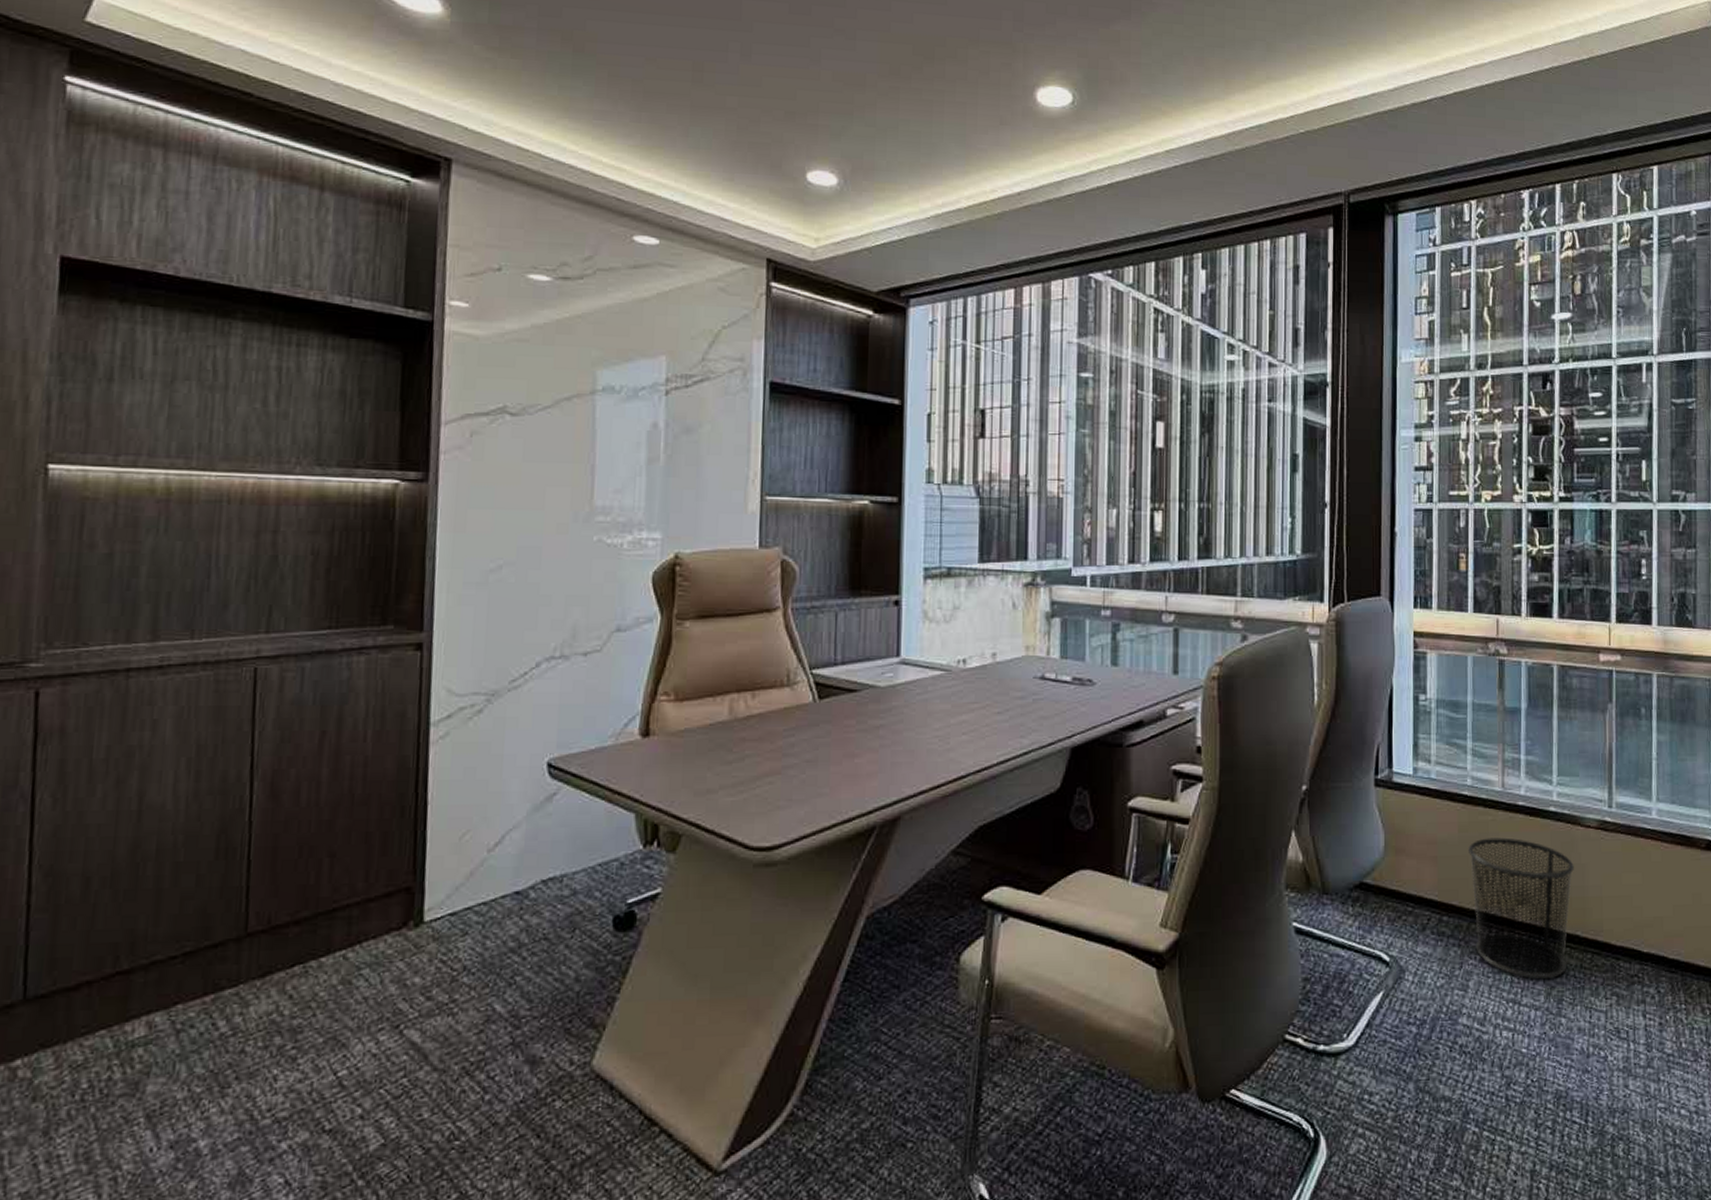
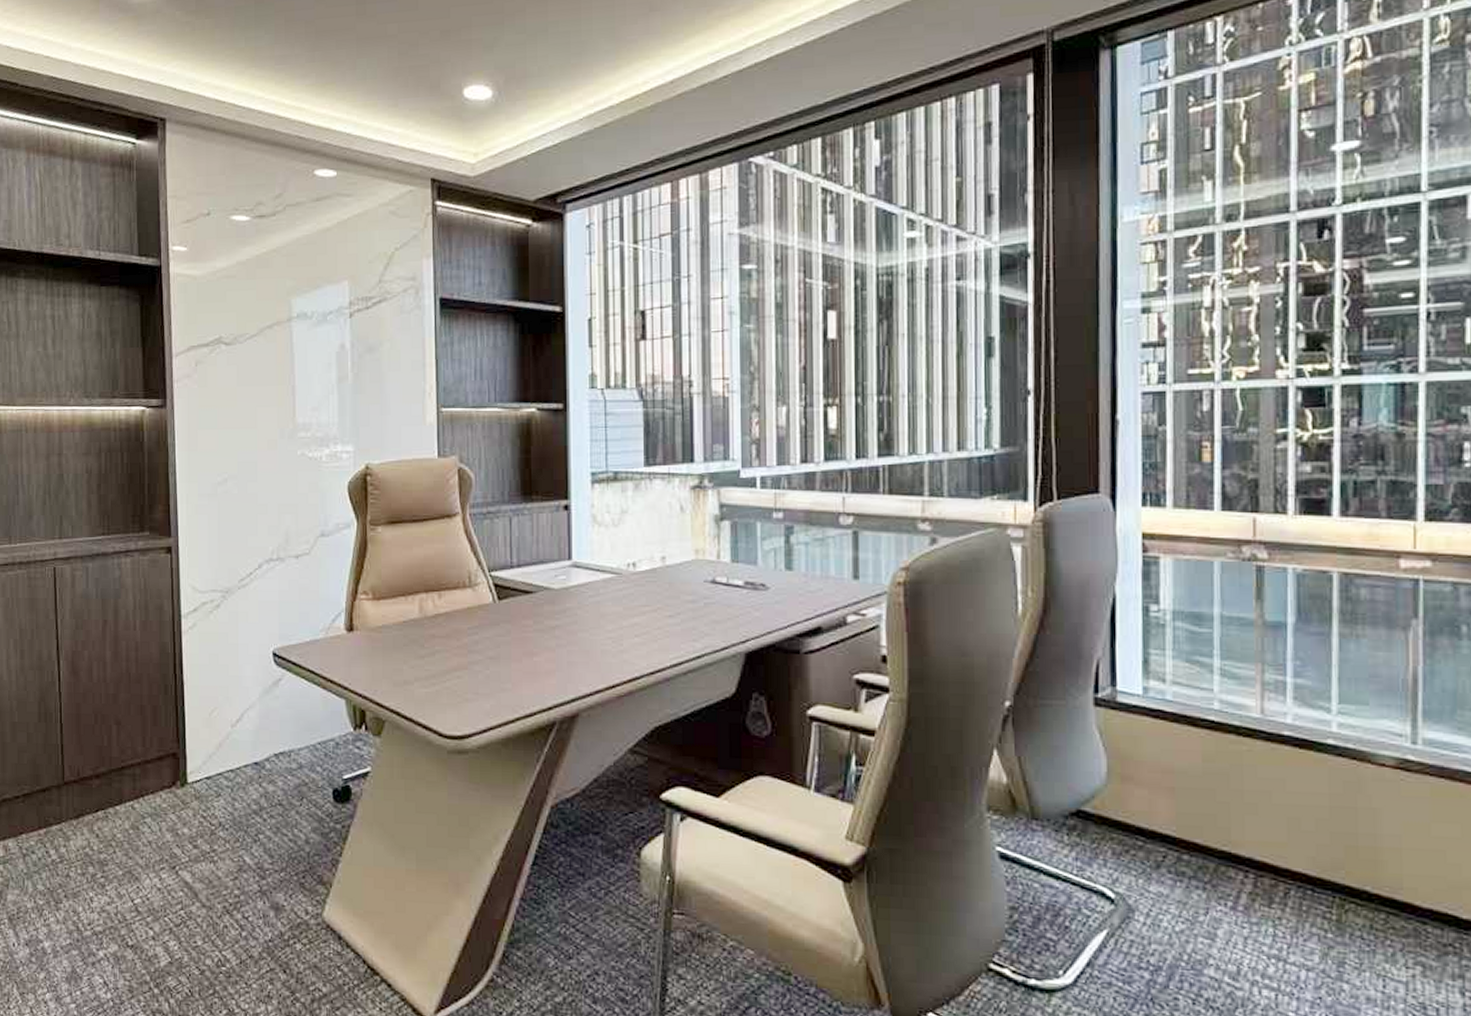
waste bin: present [1468,837,1574,980] -> none [1216,770,1361,937]

